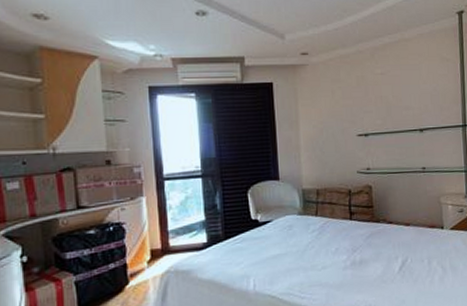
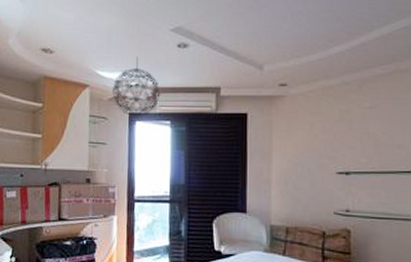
pendant light: none [127,25,182,90] -> present [112,57,161,116]

